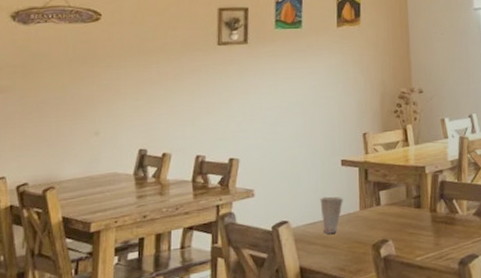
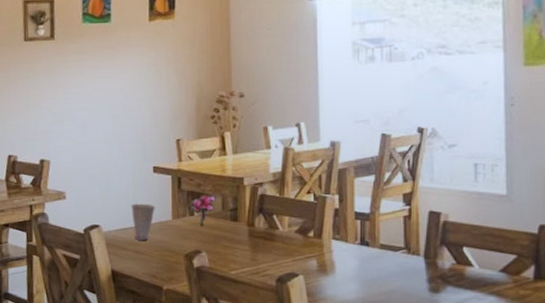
flower: none [374,183,400,215] -> present [188,194,216,225]

